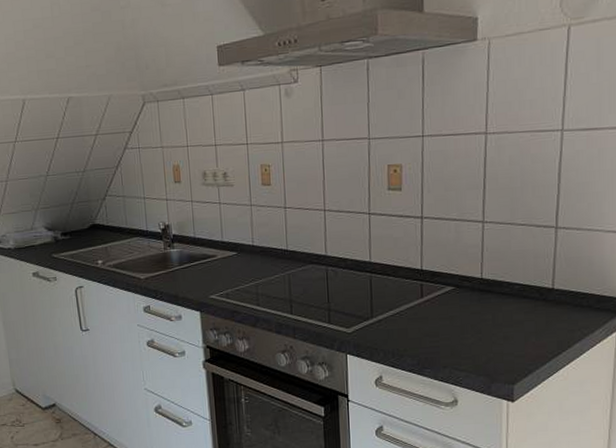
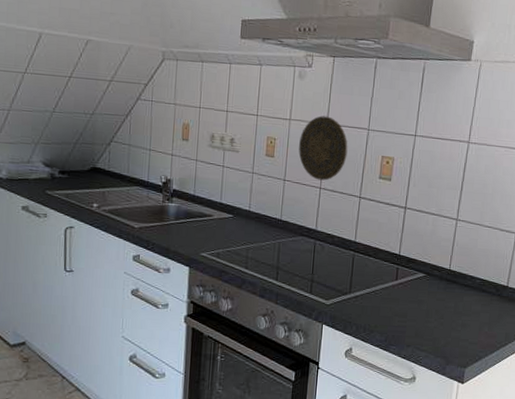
decorative plate: none [295,132,349,202] -> present [298,115,348,181]

